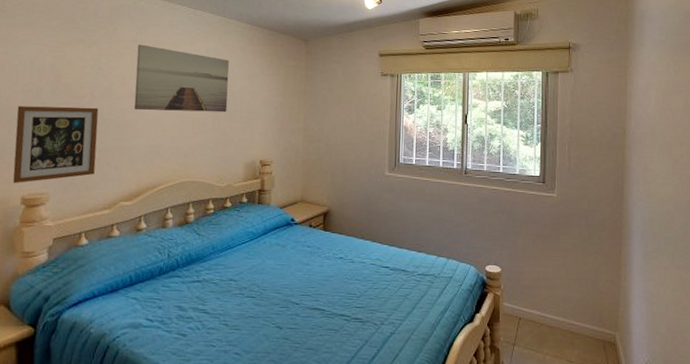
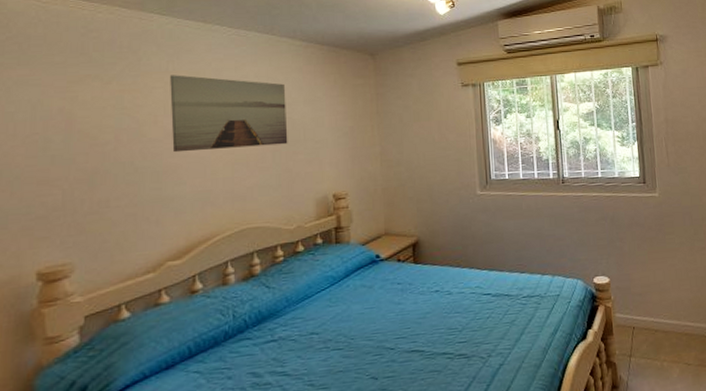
picture frame: present [13,106,99,183] -> none [19,154,131,256]

